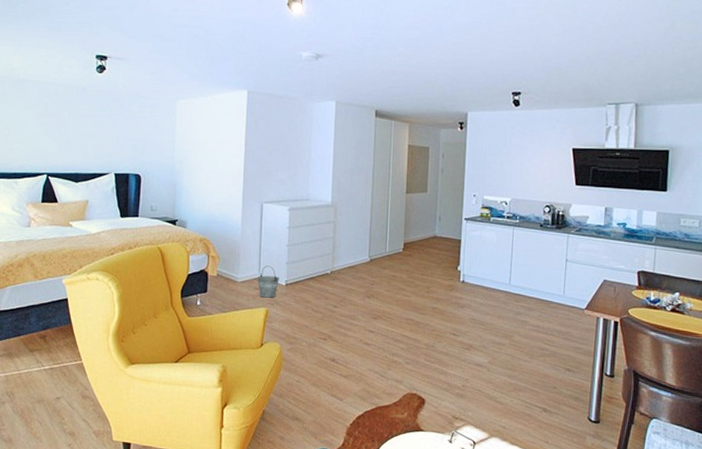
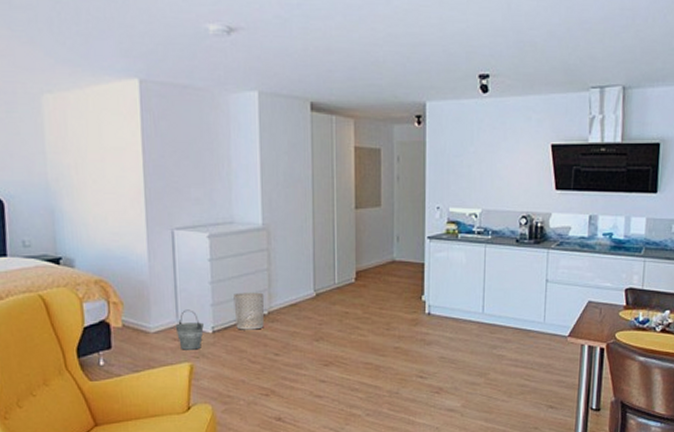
waste bin: none [304,254,329,285] -> present [233,292,265,330]

